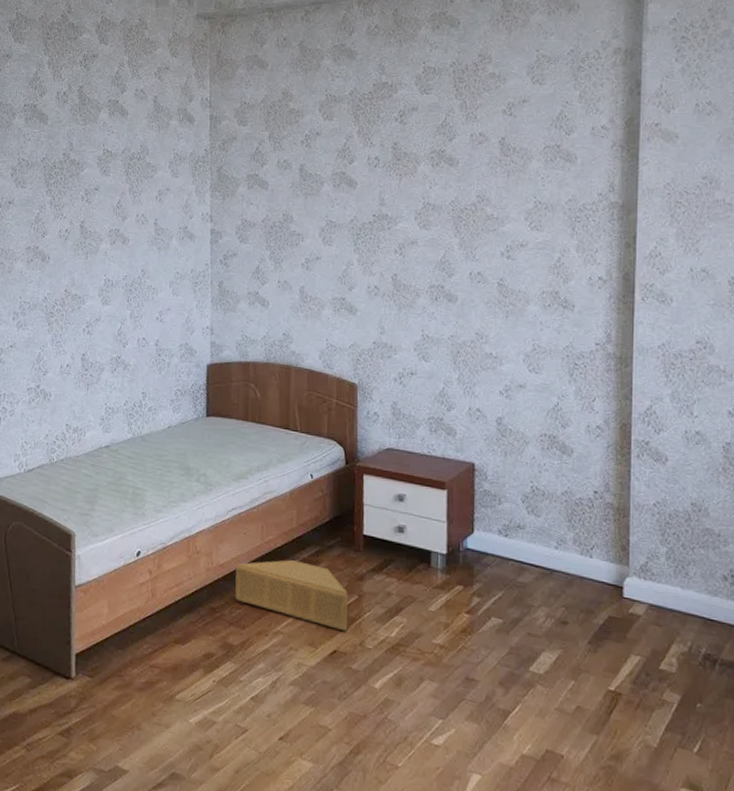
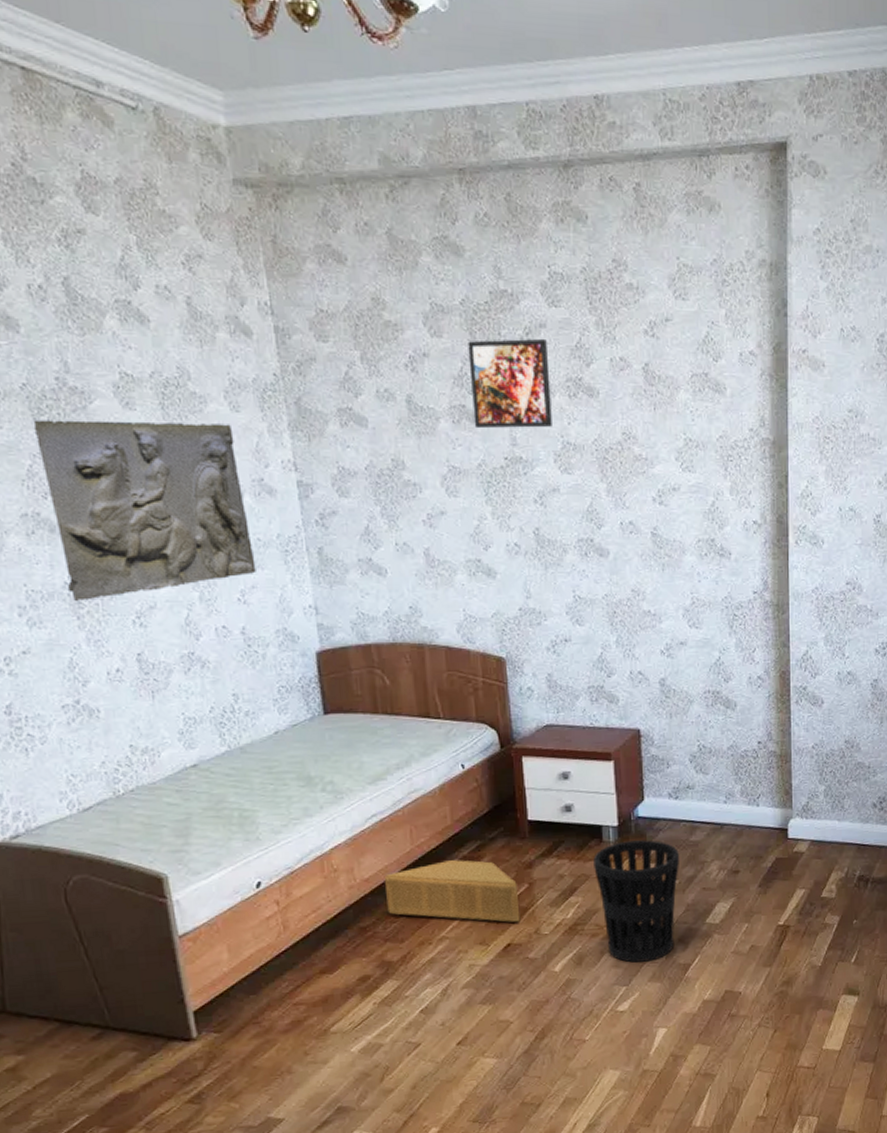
relief sculpture: none [44,182,173,312] -> present [33,420,256,602]
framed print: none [351,119,418,191] -> present [467,338,552,429]
wastebasket: none [420,570,506,699] -> present [593,840,680,963]

